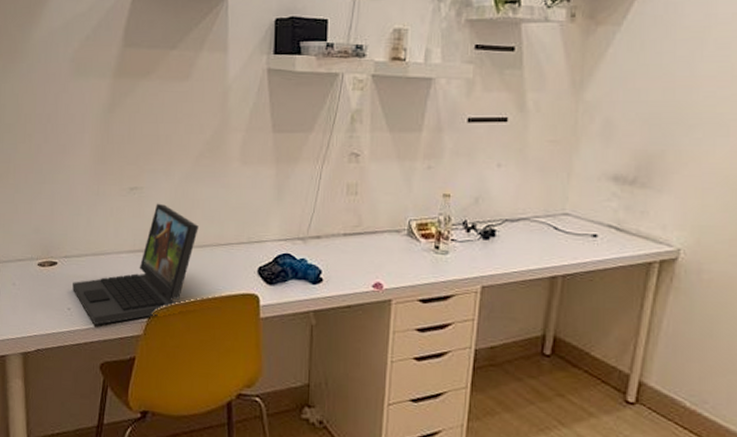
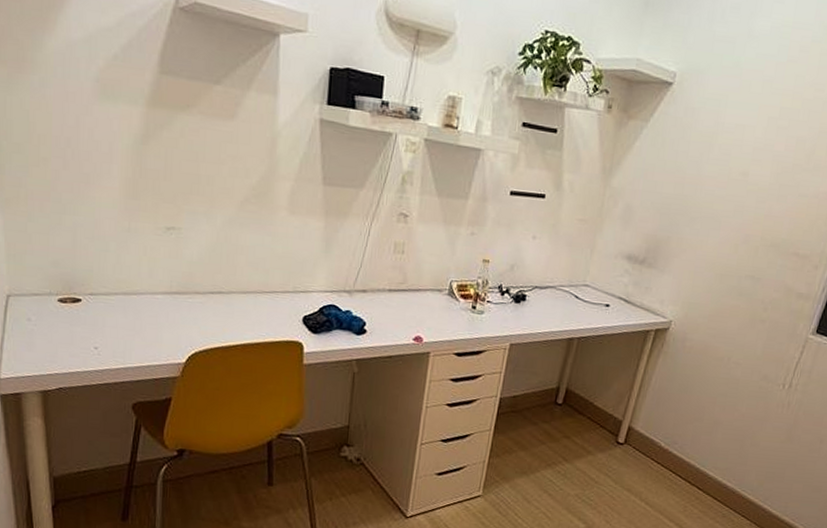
laptop: present [72,203,199,325] -> none [100,245,242,366]

